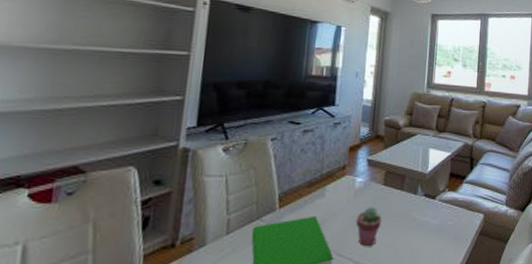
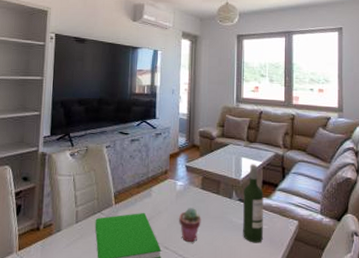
wine bottle: none [426,155,450,241] -> present [243,164,264,243]

